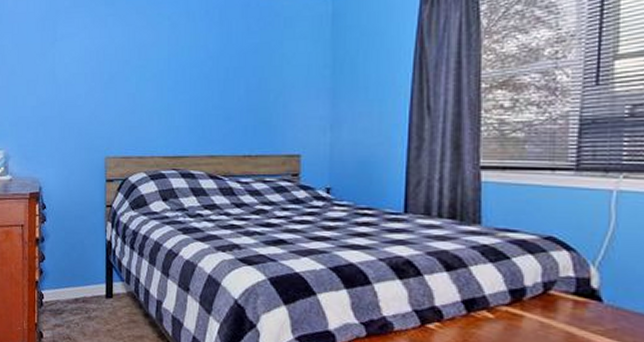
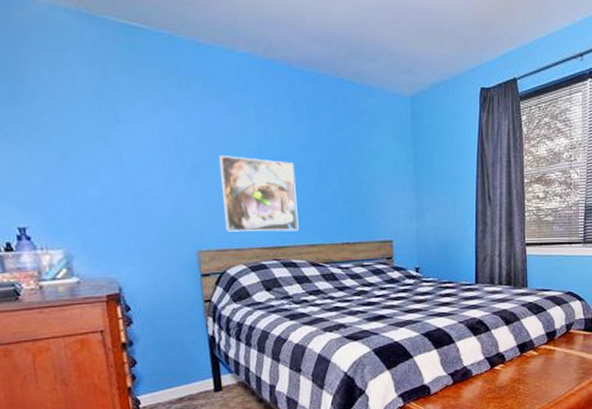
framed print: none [131,66,201,141] -> present [218,156,299,232]

